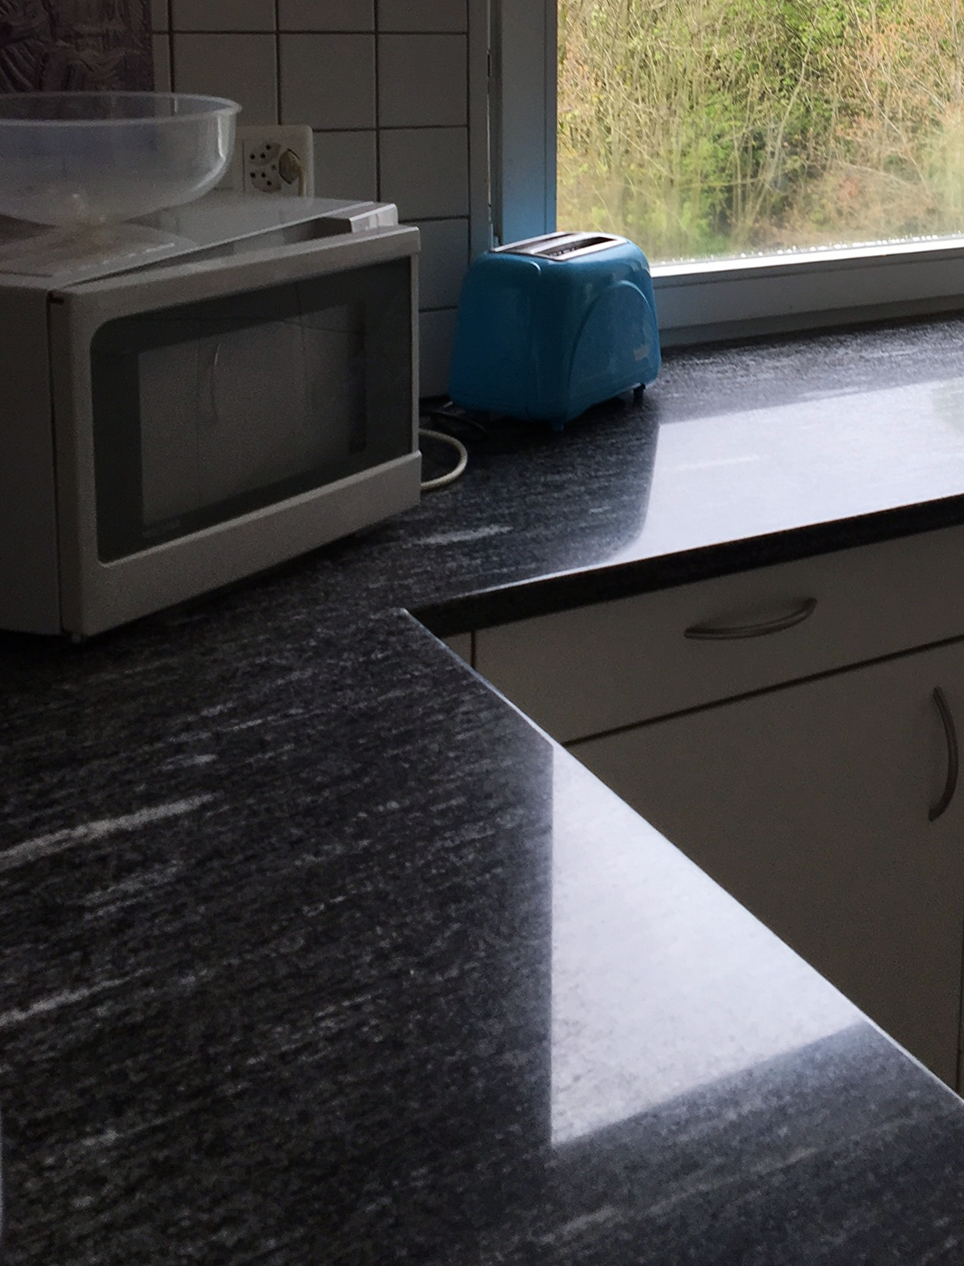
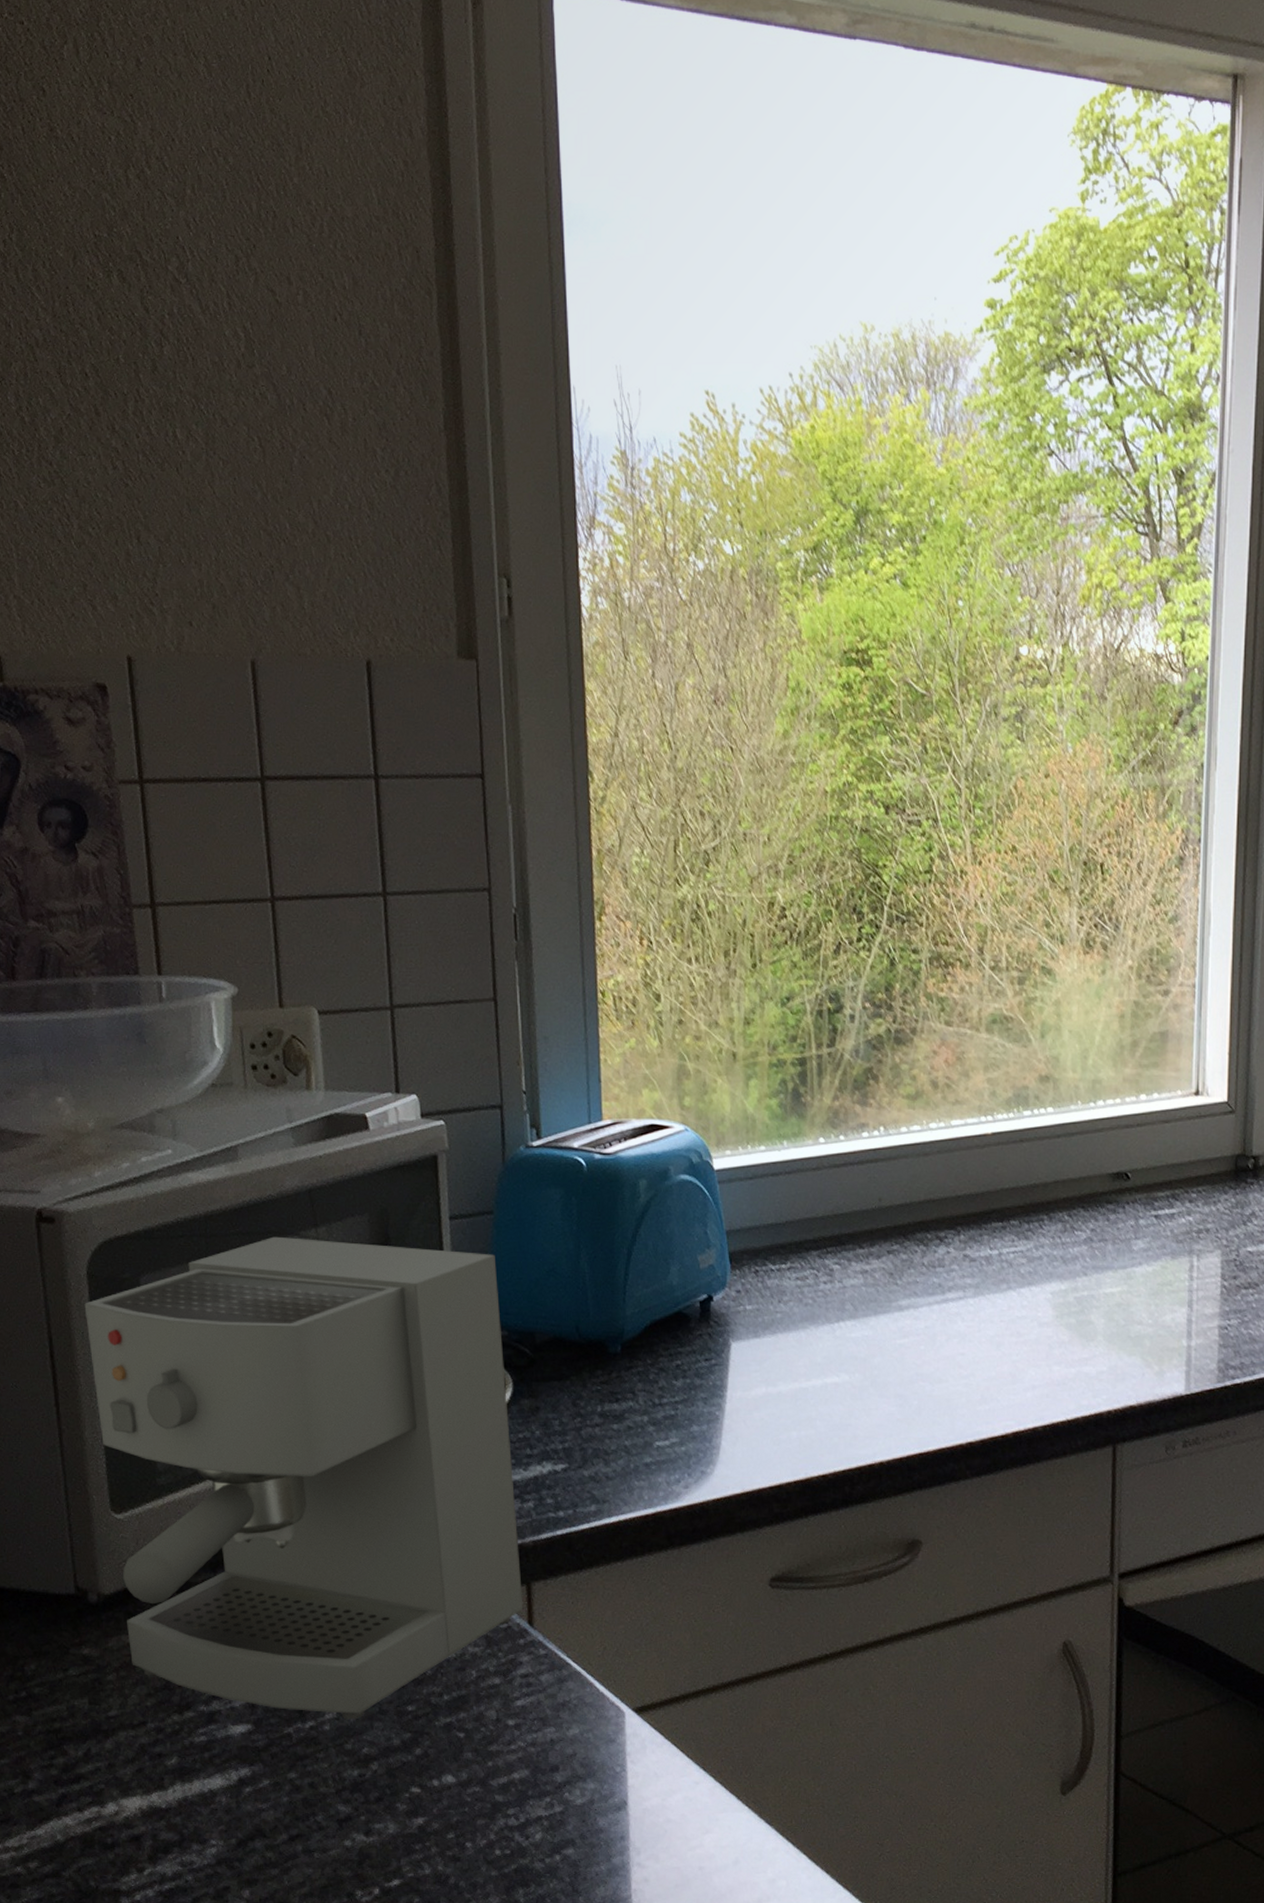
coffee maker: none [86,322,468,751] -> present [84,1236,524,1720]

